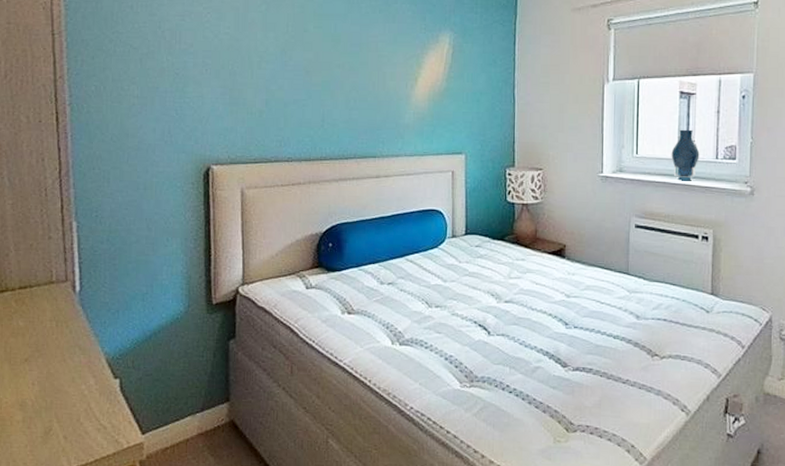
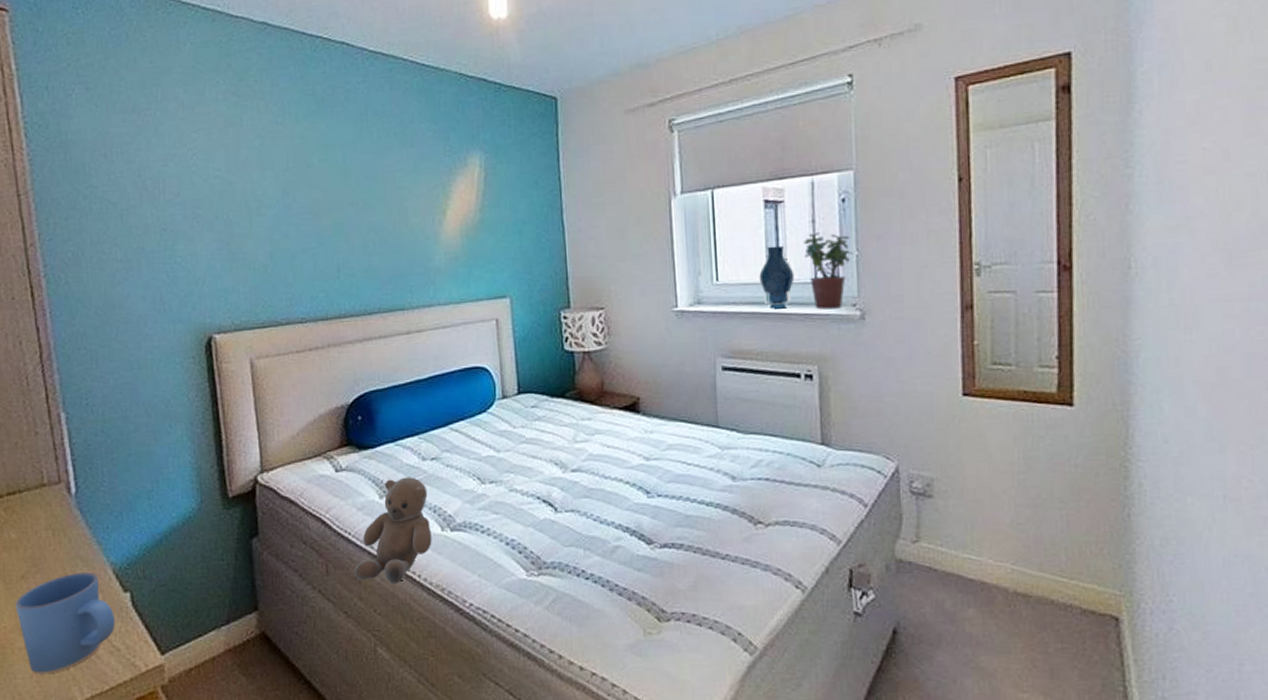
mug: none [17,359,104,445] -> present [15,572,115,674]
teddy bear: none [314,297,383,387] -> present [353,477,432,584]
potted plant: none [709,121,749,185] -> present [804,232,854,310]

